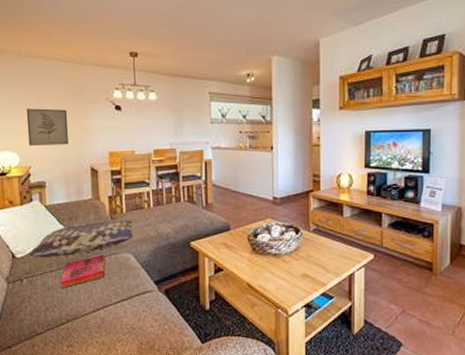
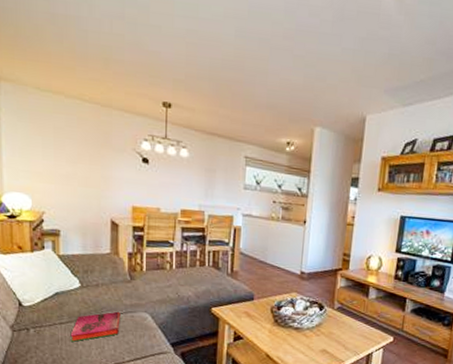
wall art: present [26,108,68,146] -> none [42,149,89,194]
cushion: present [29,219,133,258] -> none [38,276,152,310]

